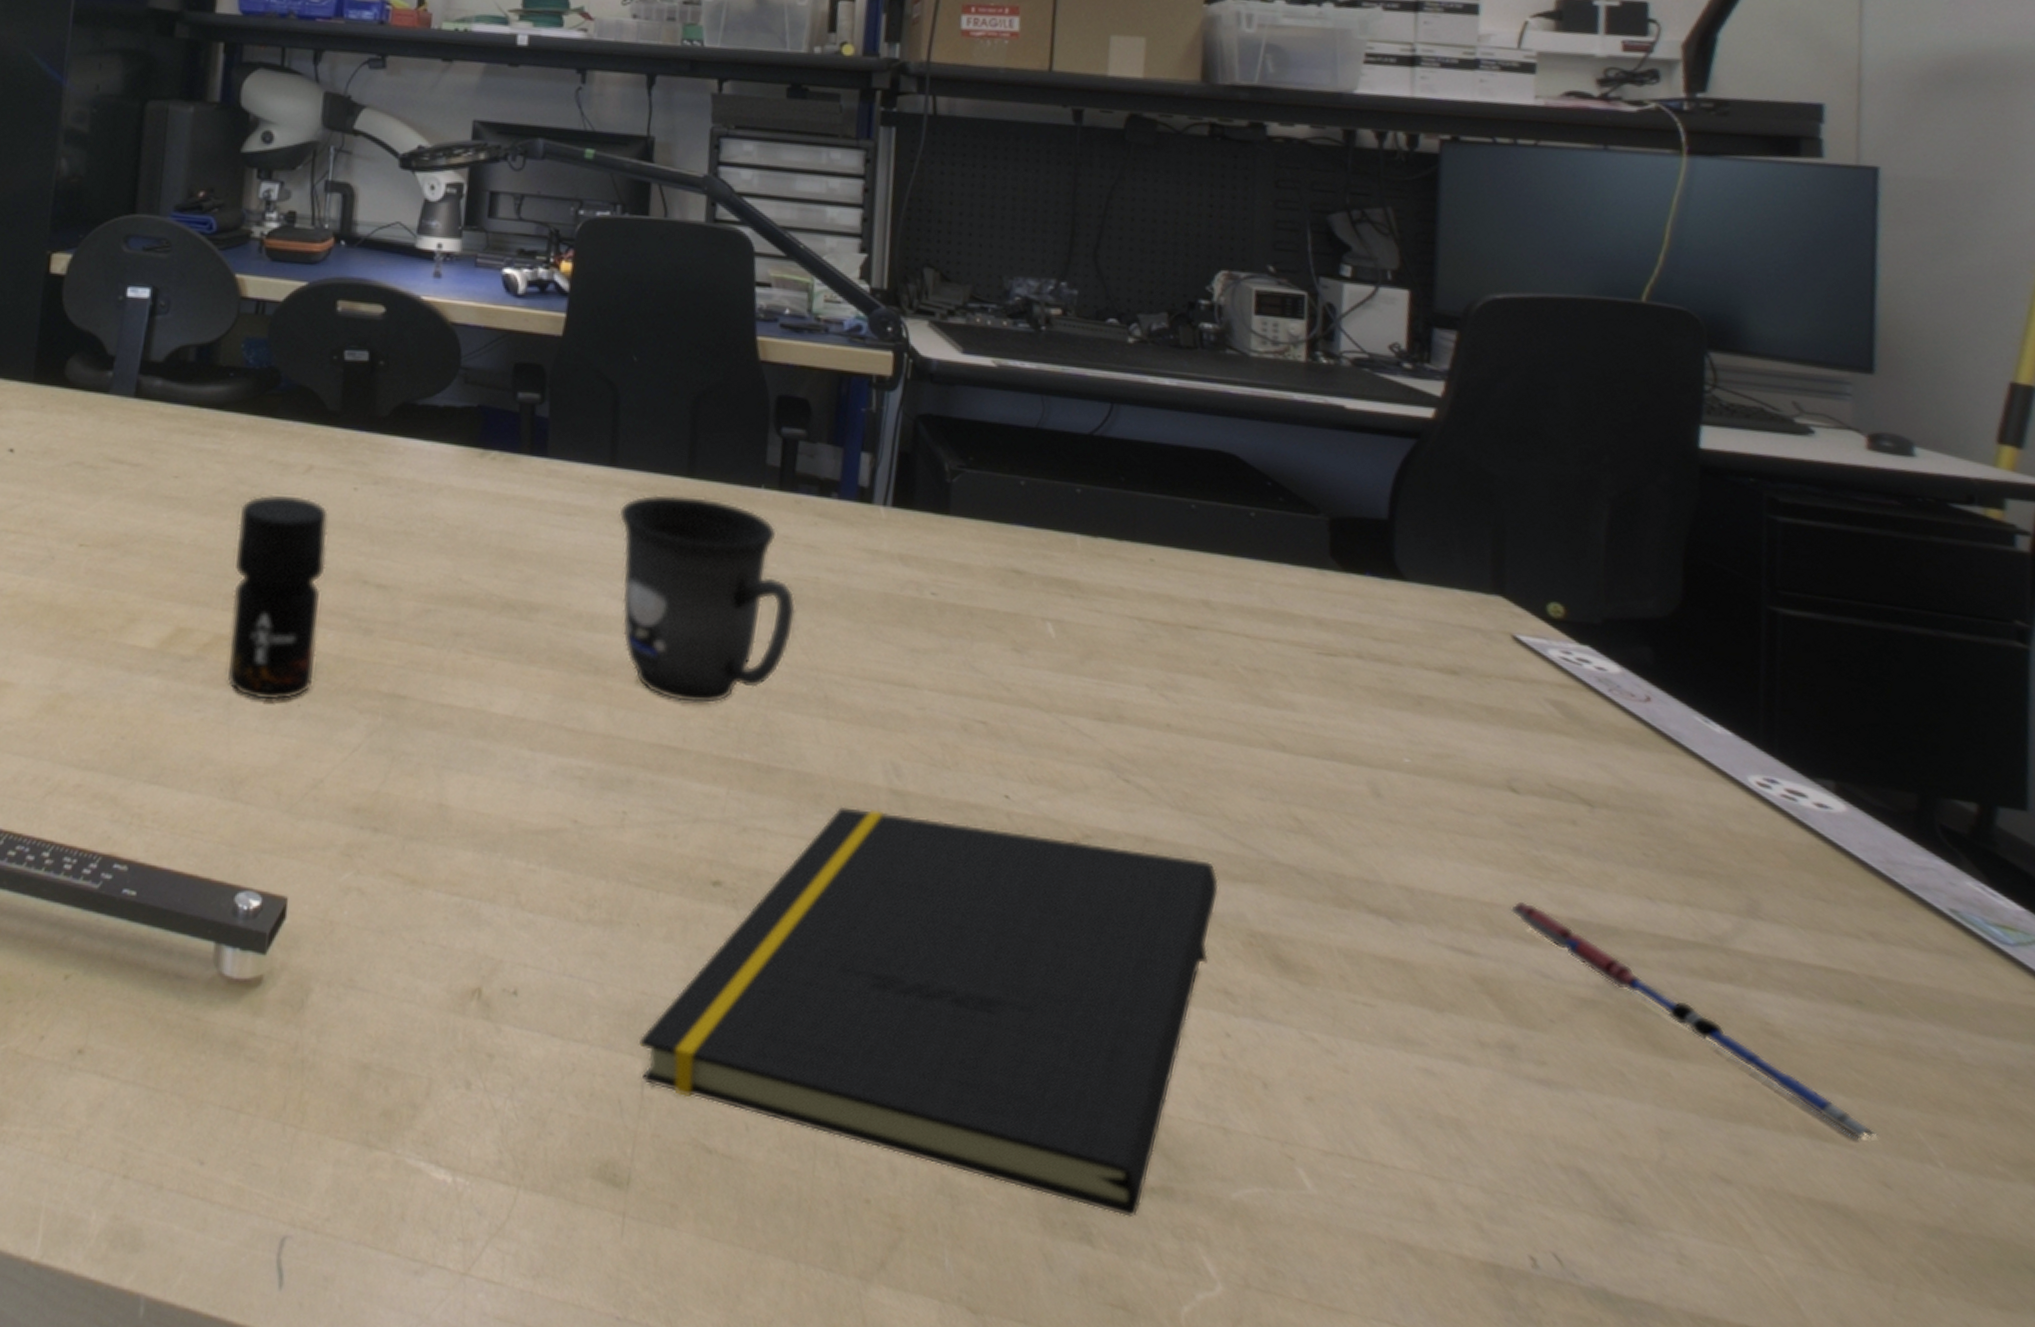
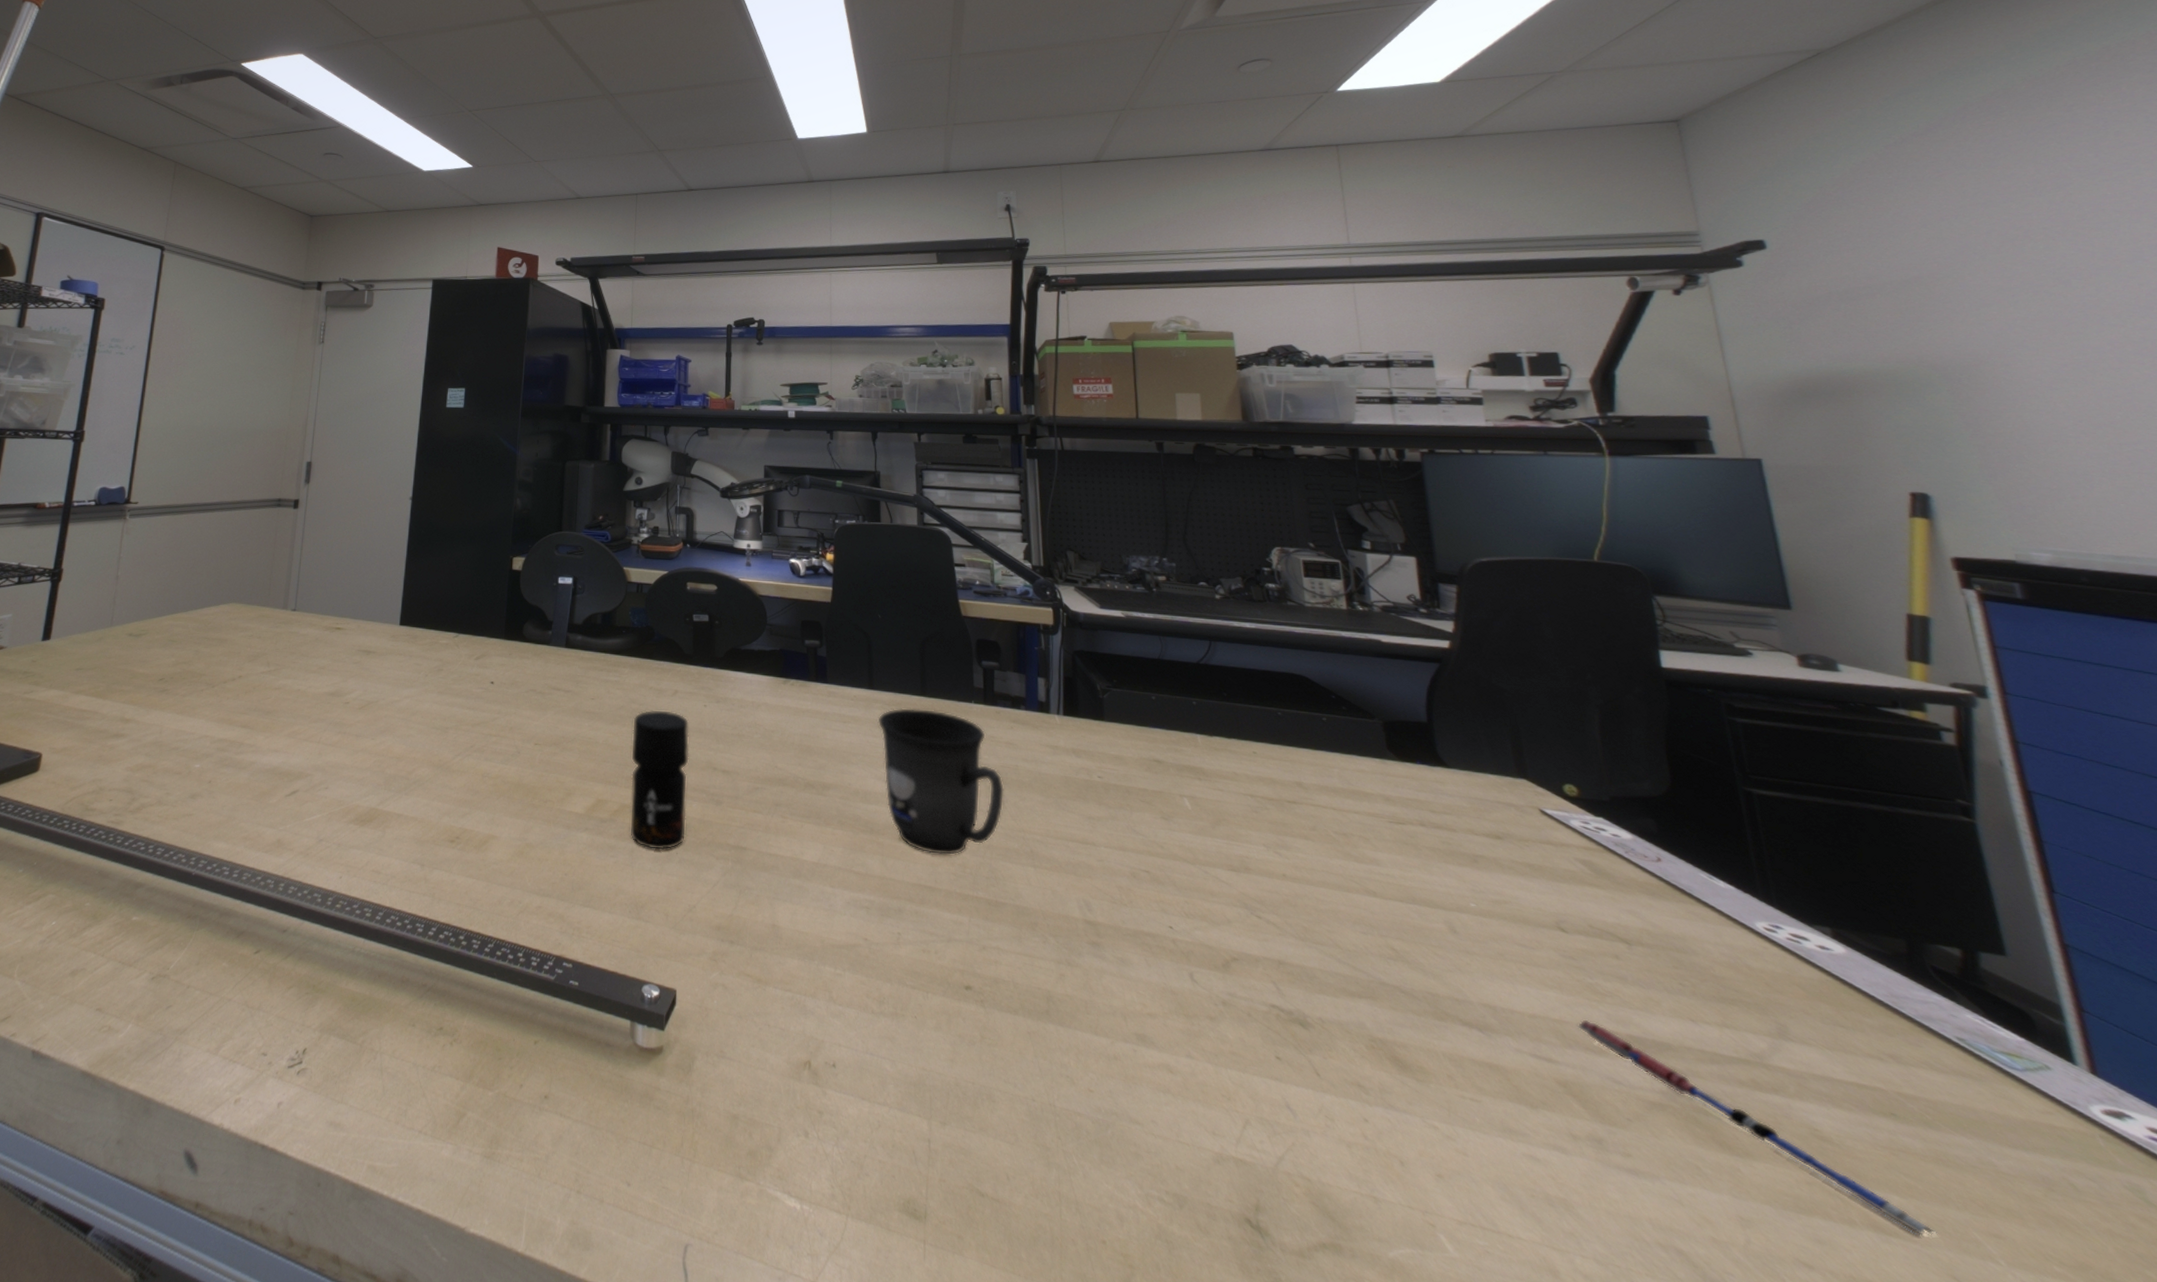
notepad: present [638,806,1220,1217] -> none [923,932,1342,1267]

